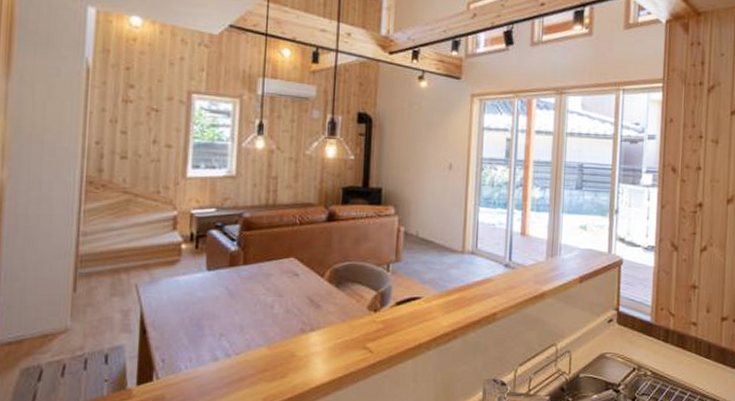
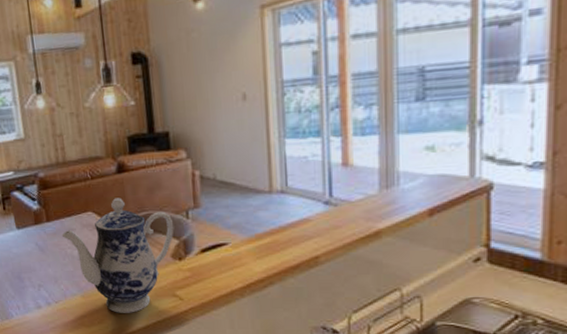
teapot: none [257,246,374,366] -> present [61,198,174,313]

